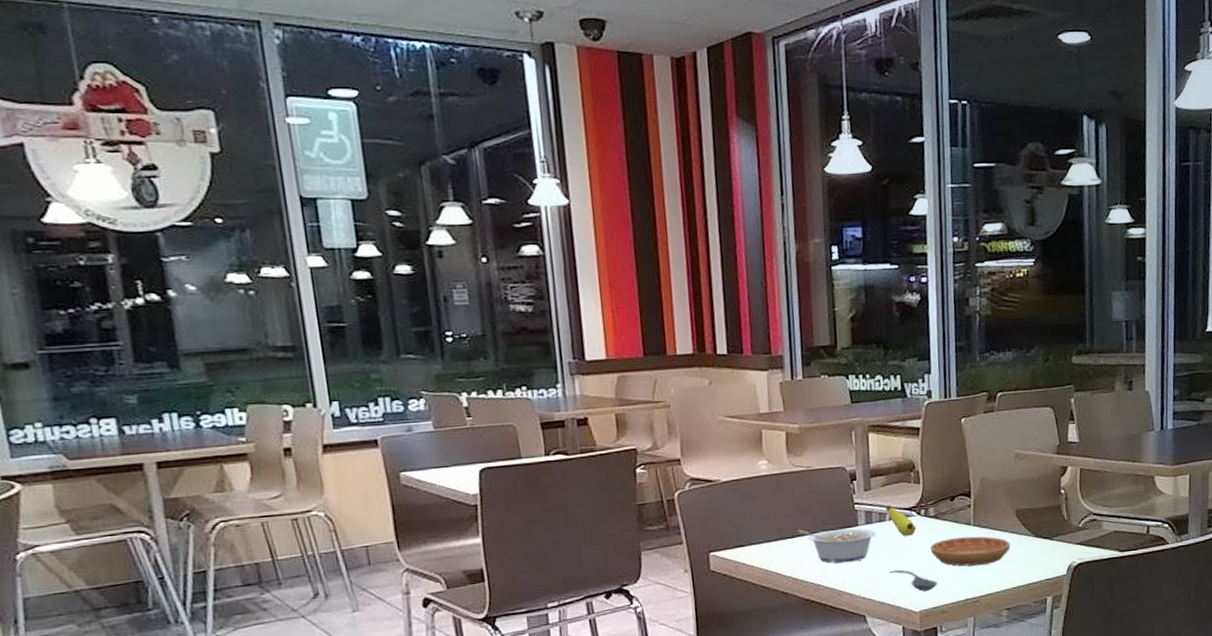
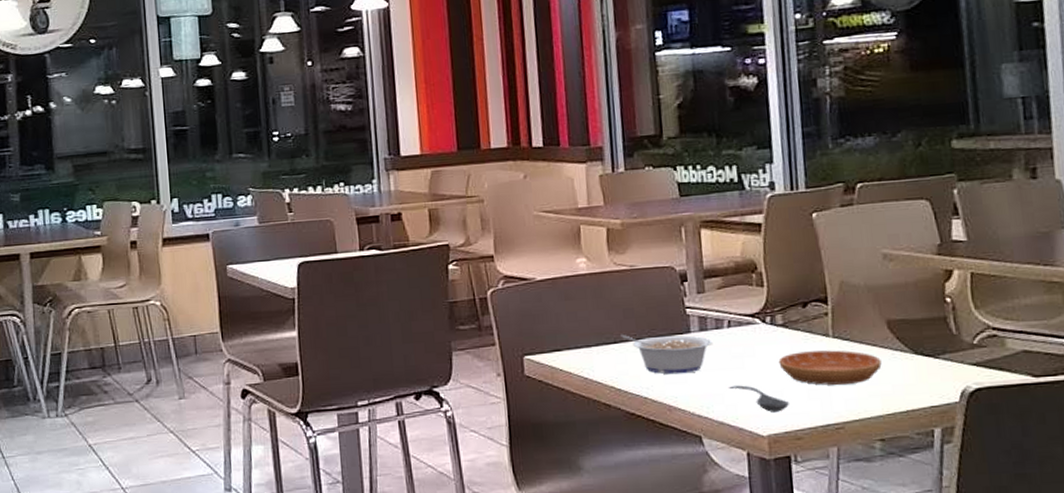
banana: present [886,505,917,536] -> none [723,310,761,346]

